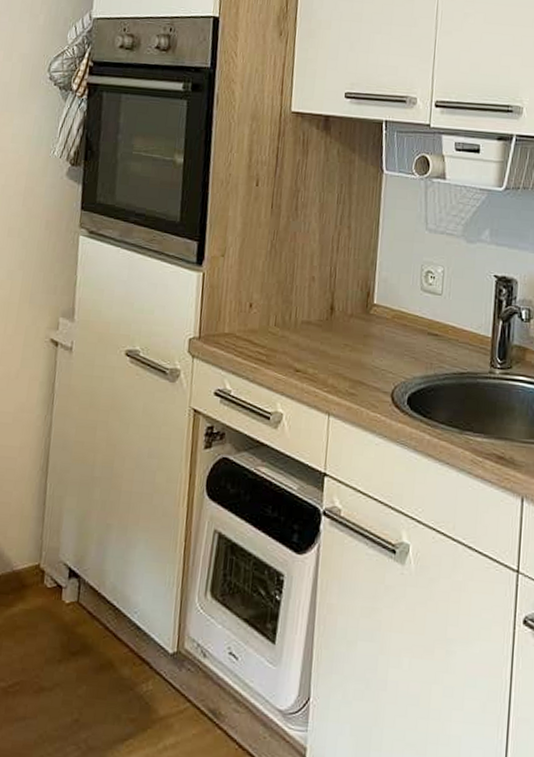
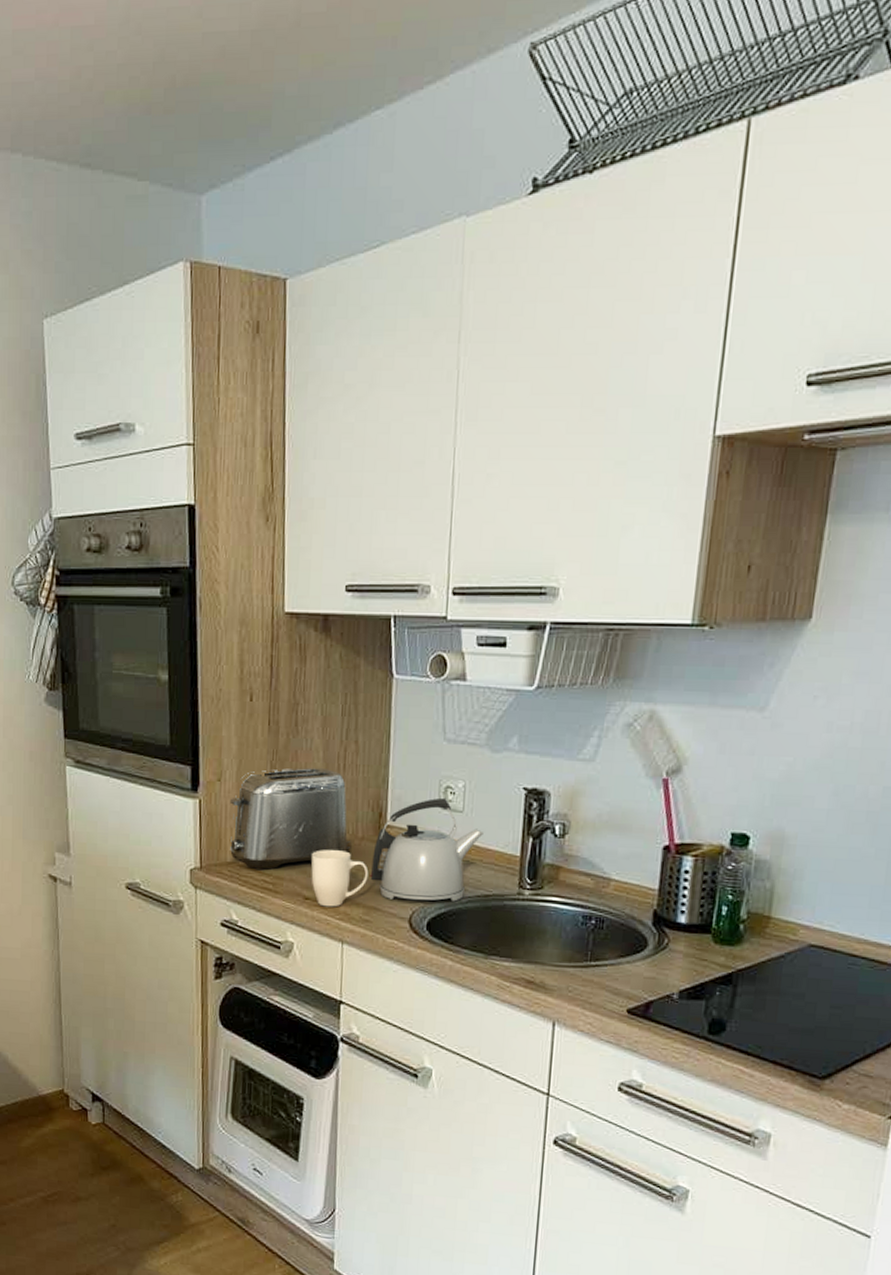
toaster: none [228,248,341,342] -> present [229,767,351,870]
mug: none [302,324,356,380] -> present [310,850,369,907]
kettle: none [357,281,460,378] -> present [370,797,484,902]

